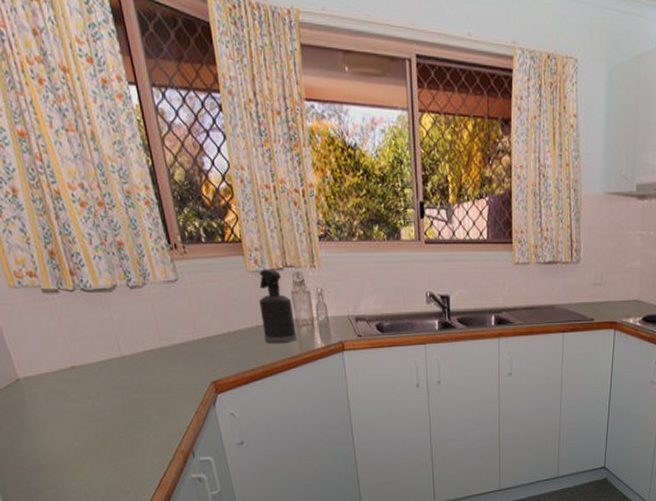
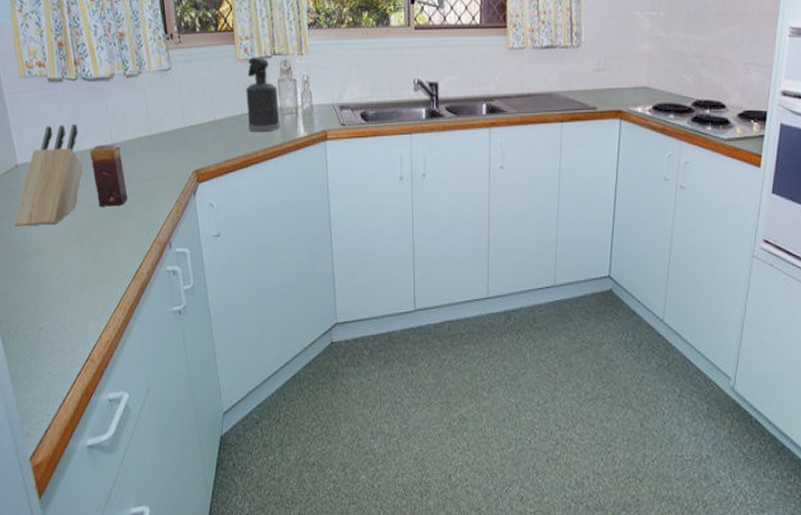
knife block: none [21,337,93,441] -> present [13,124,84,227]
candle: none [98,357,145,419] -> present [90,145,128,207]

